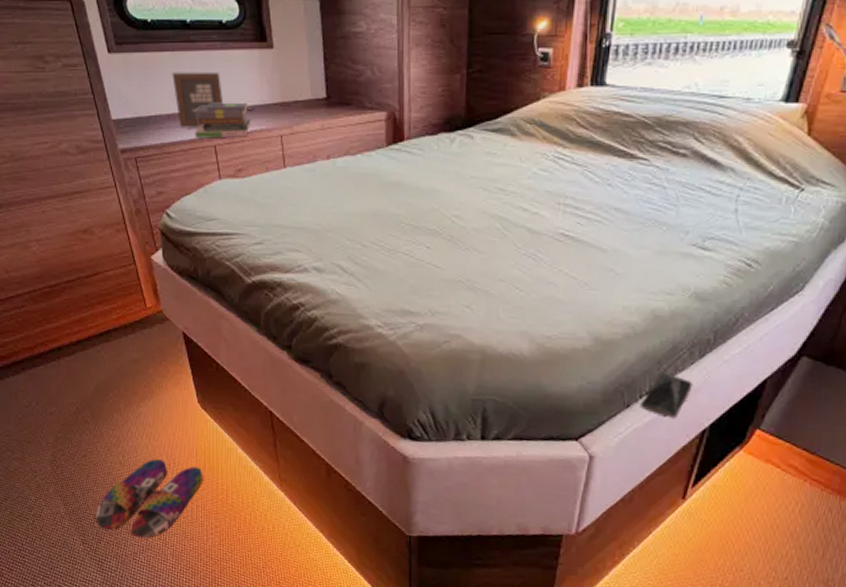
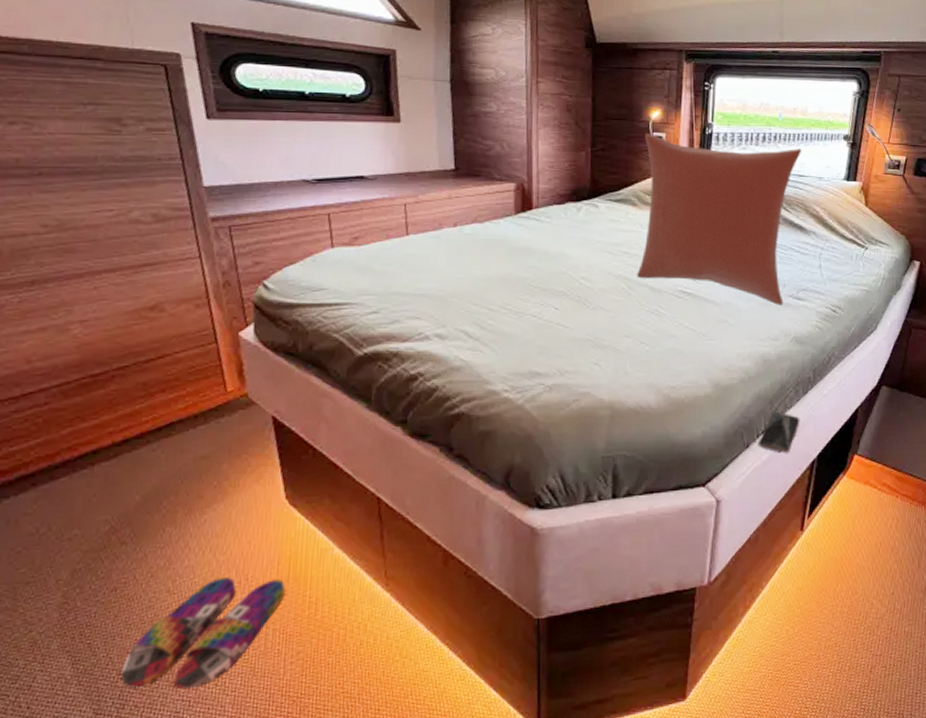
picture frame: present [172,71,224,128] -> none [283,140,343,196]
books: present [195,102,251,139] -> none [306,171,372,207]
pillow: none [513,50,727,257] -> present [637,134,802,307]

